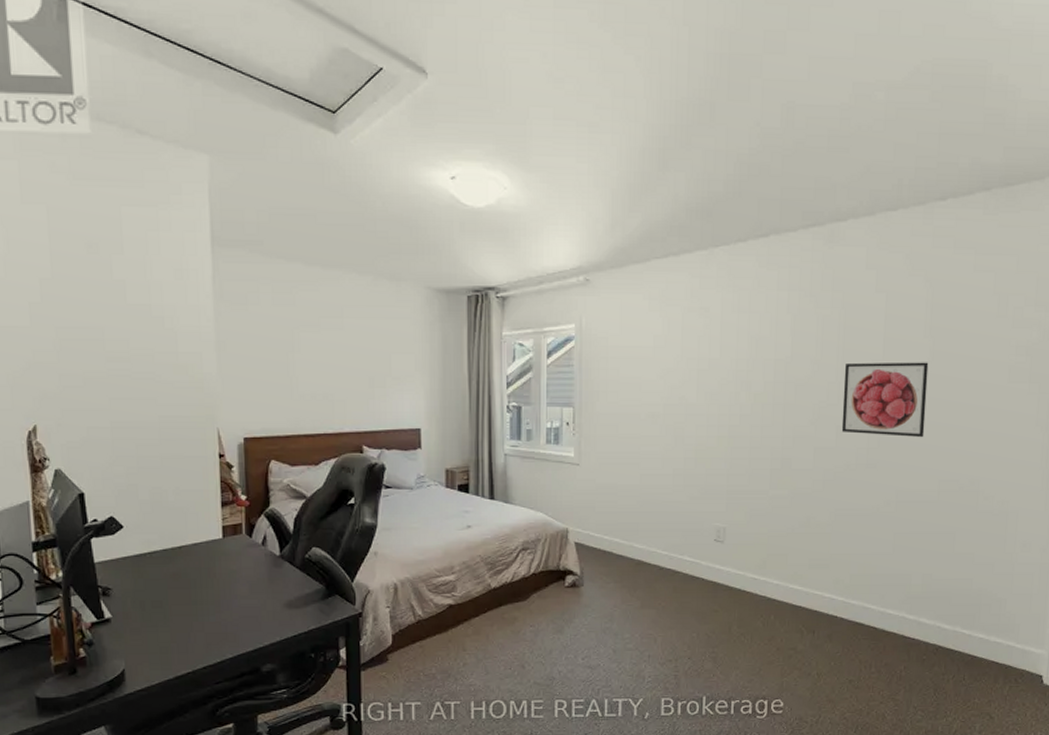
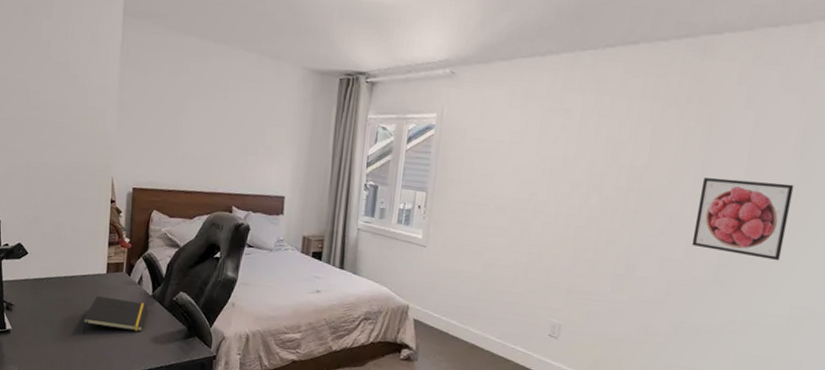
notepad: none [200,564,277,611] -> present [82,295,148,334]

